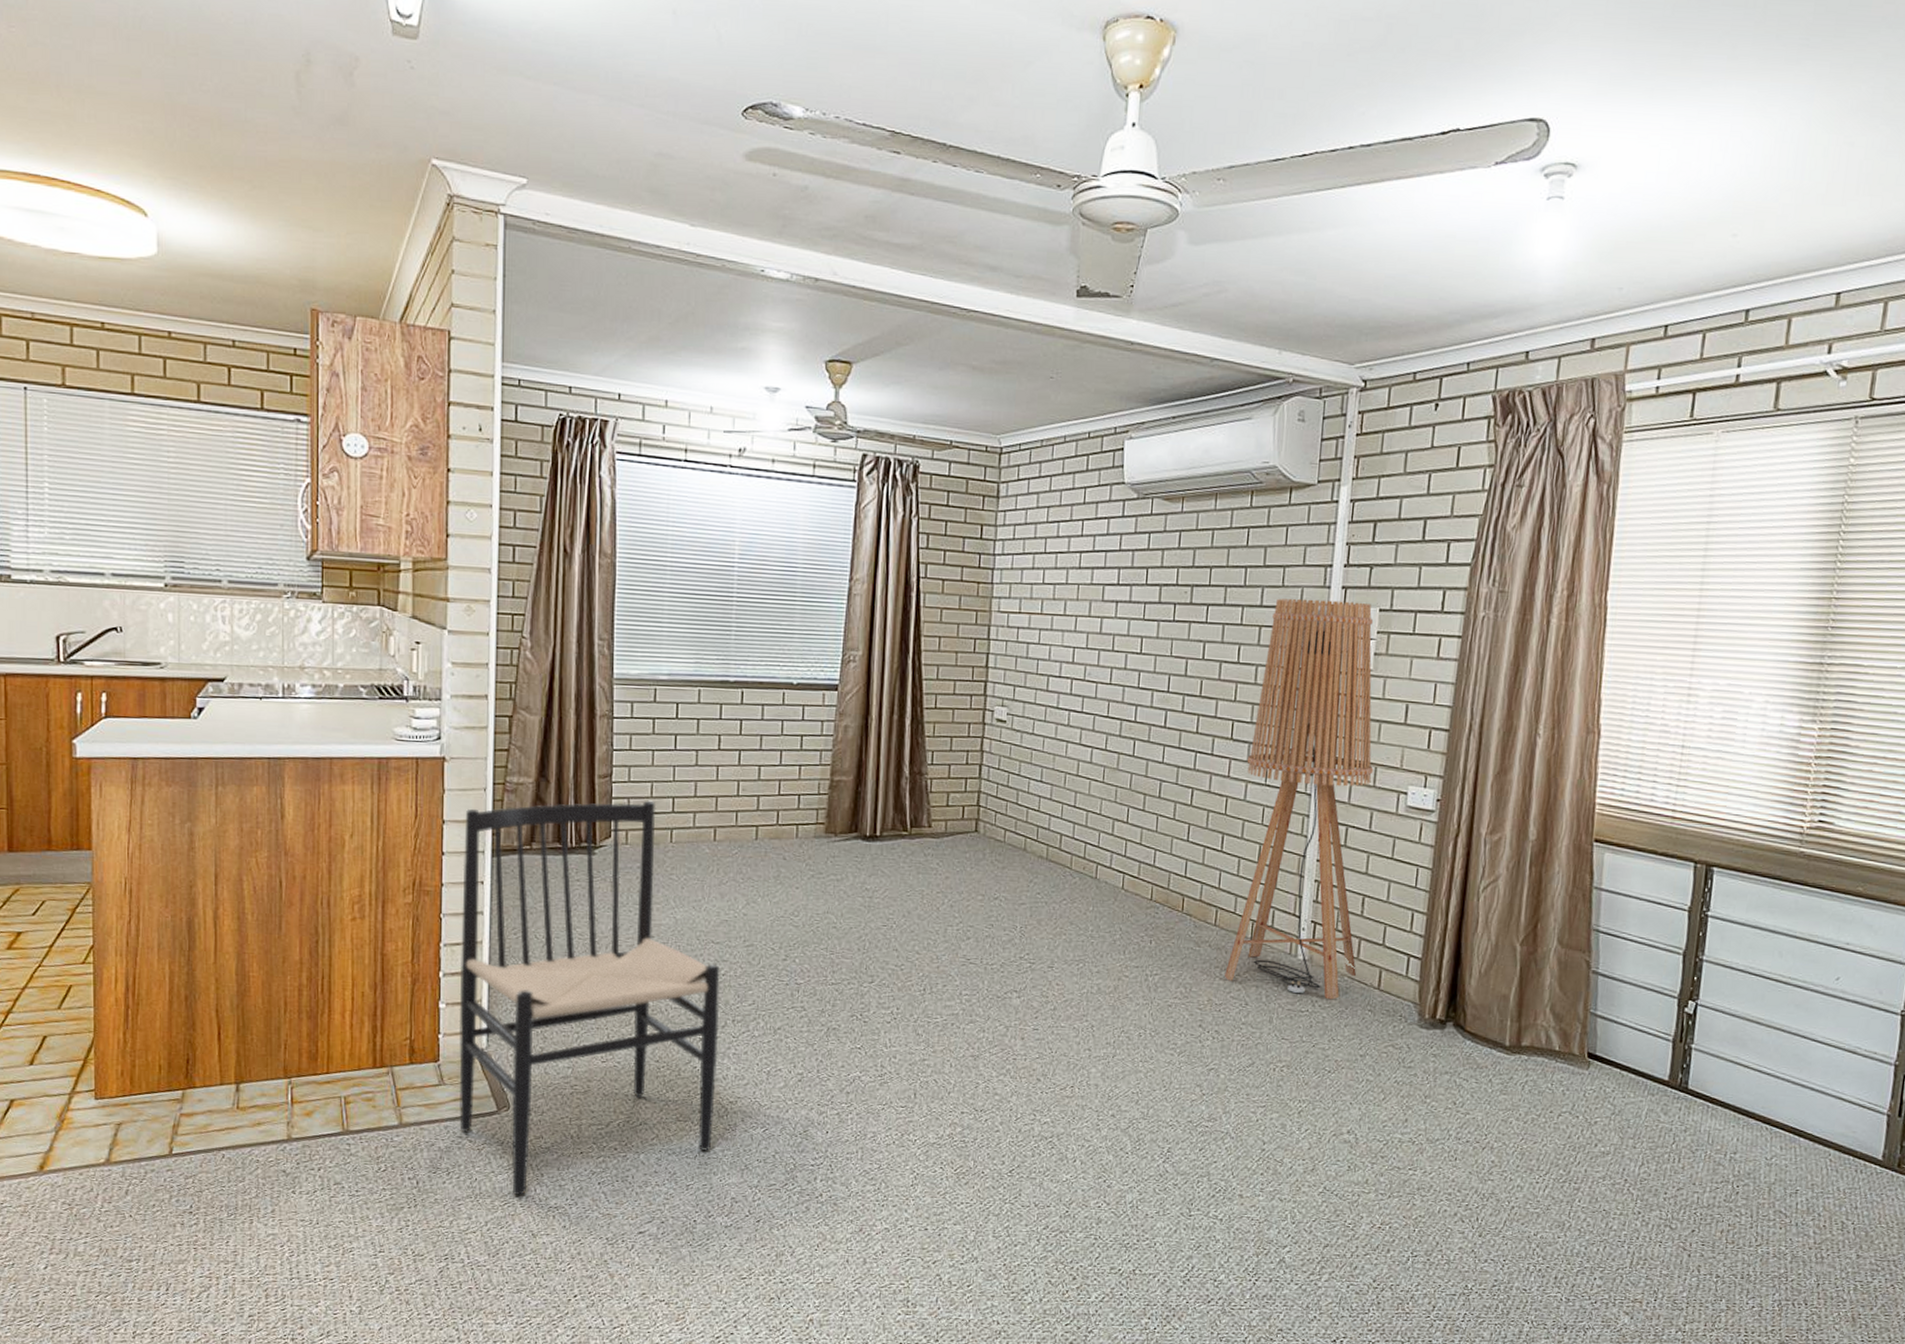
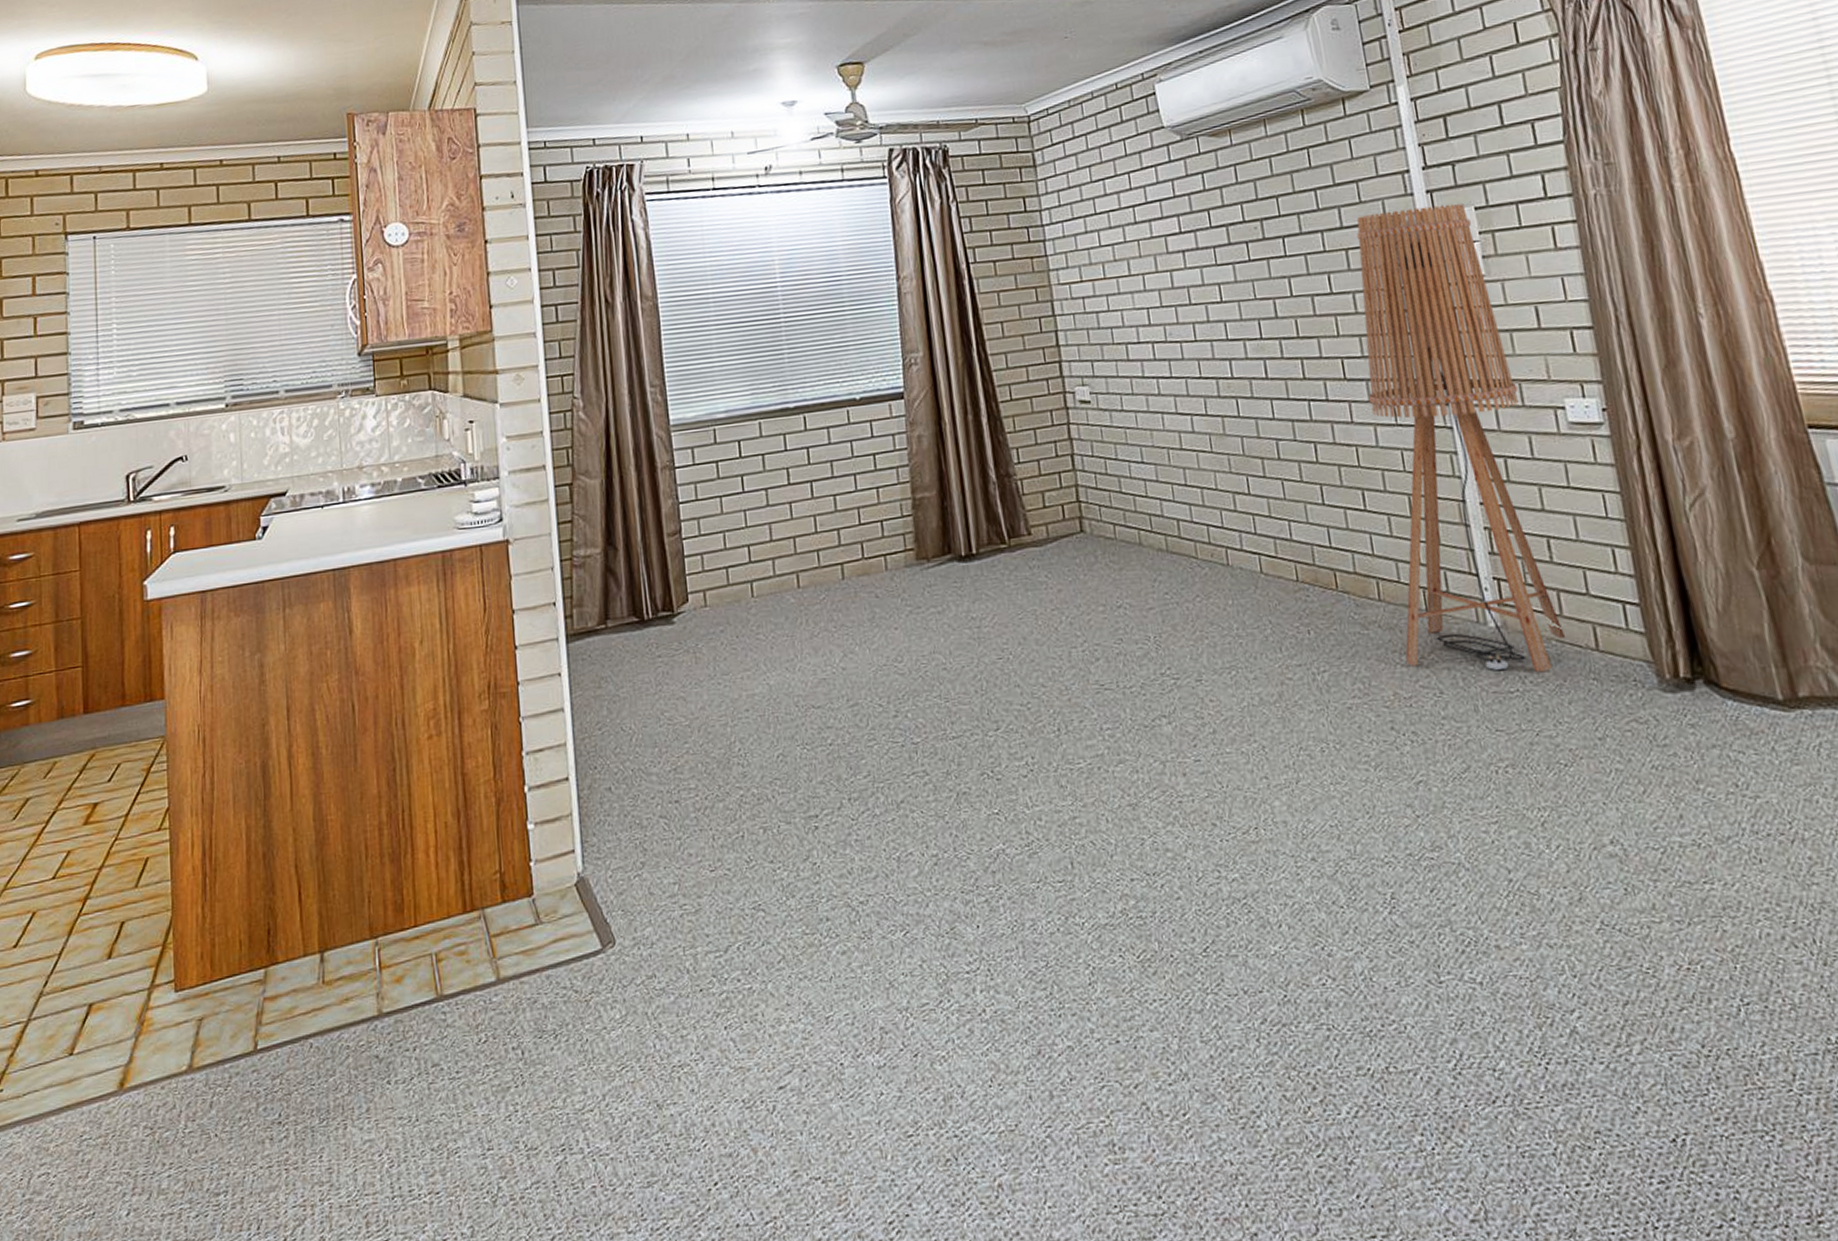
chair: present [458,800,720,1195] -> none [535,552,847,1055]

